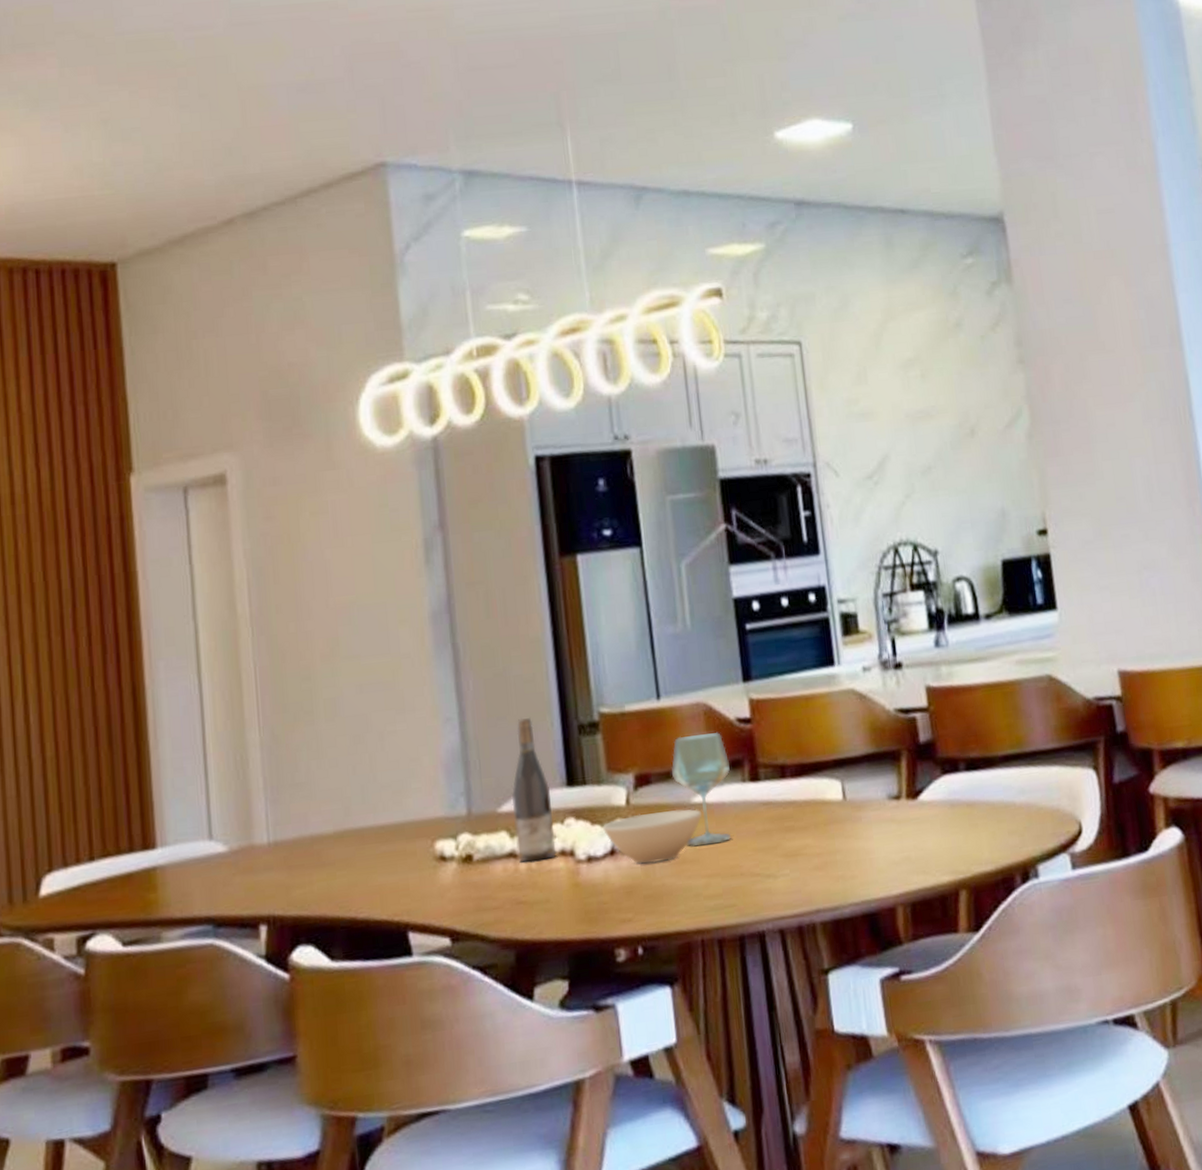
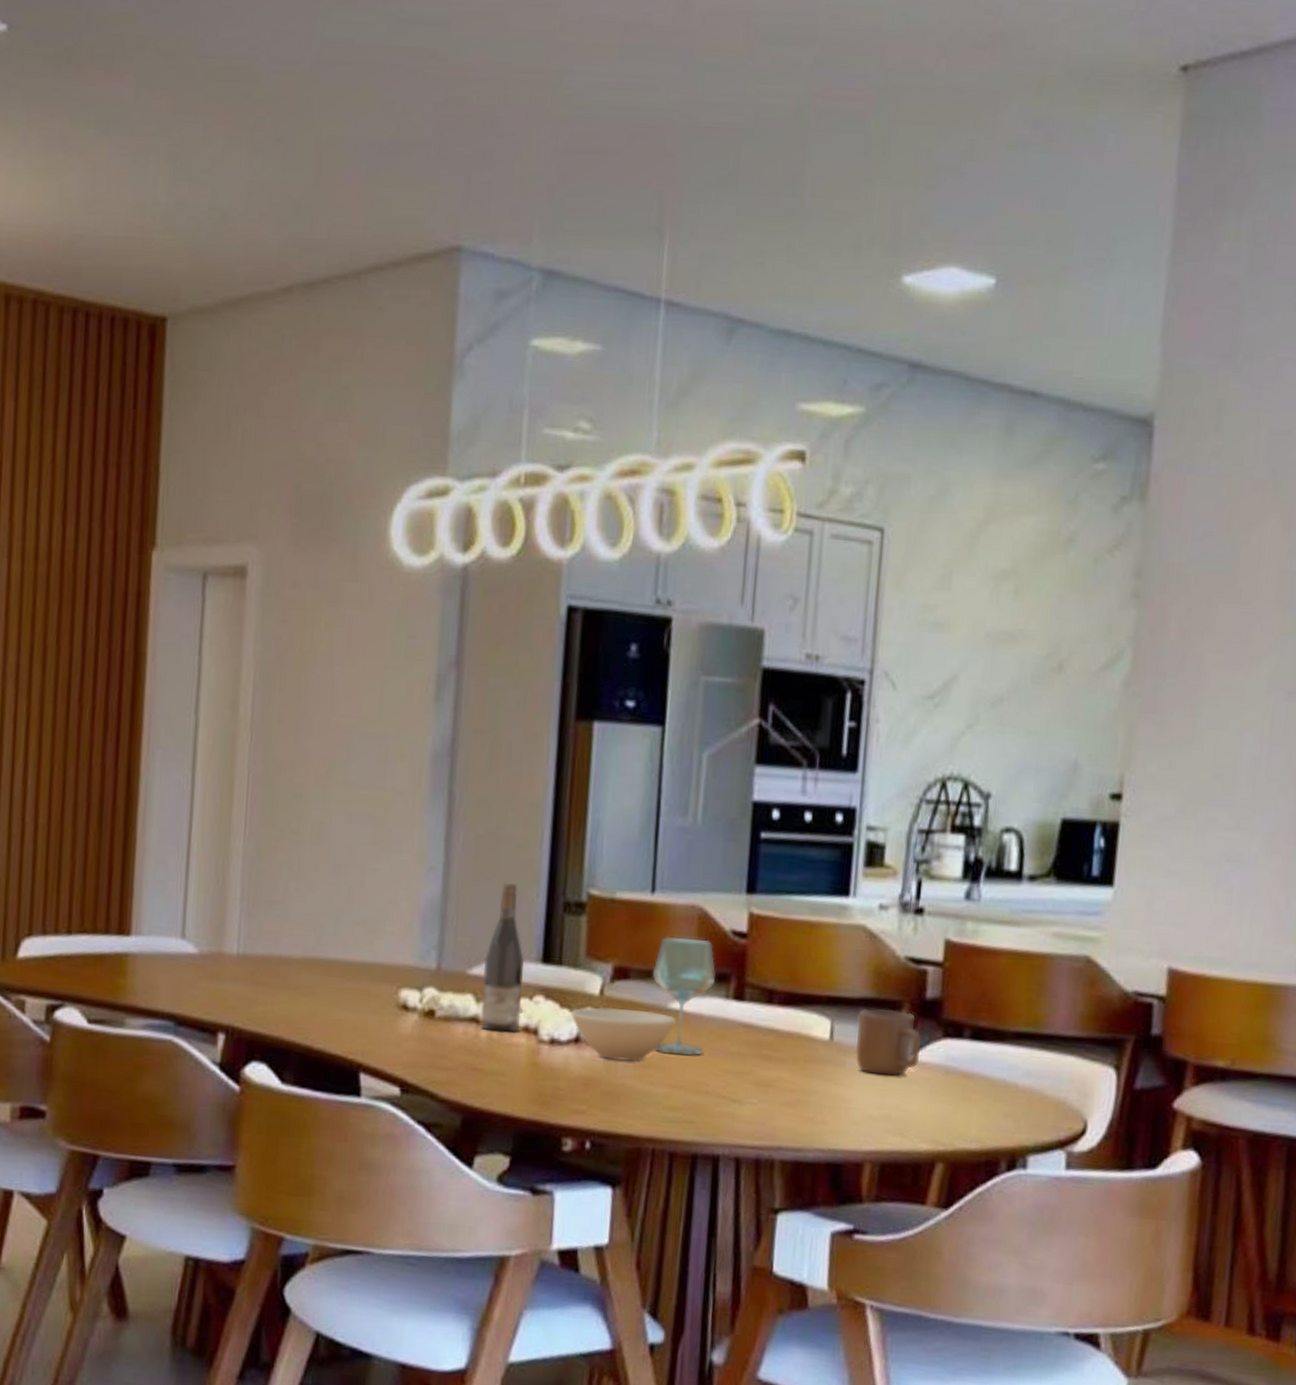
mug: none [863,758,925,823] -> present [855,1008,921,1076]

